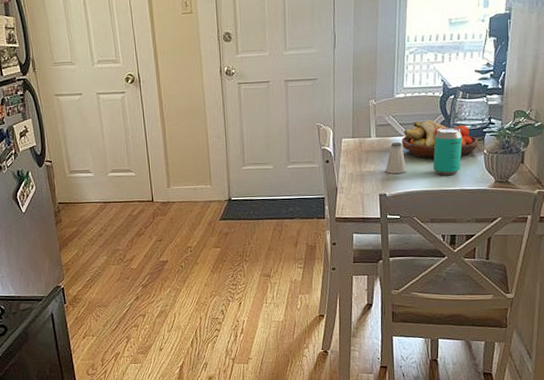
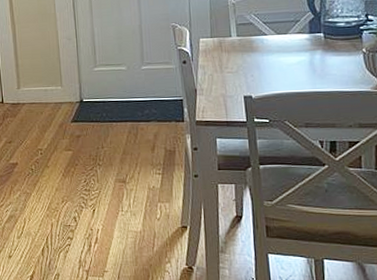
saltshaker: present [385,141,406,174] -> none [249,41,274,75]
fruit bowl: present [401,119,478,159] -> none [266,17,356,59]
beverage can: present [433,128,463,175] -> none [303,25,337,76]

